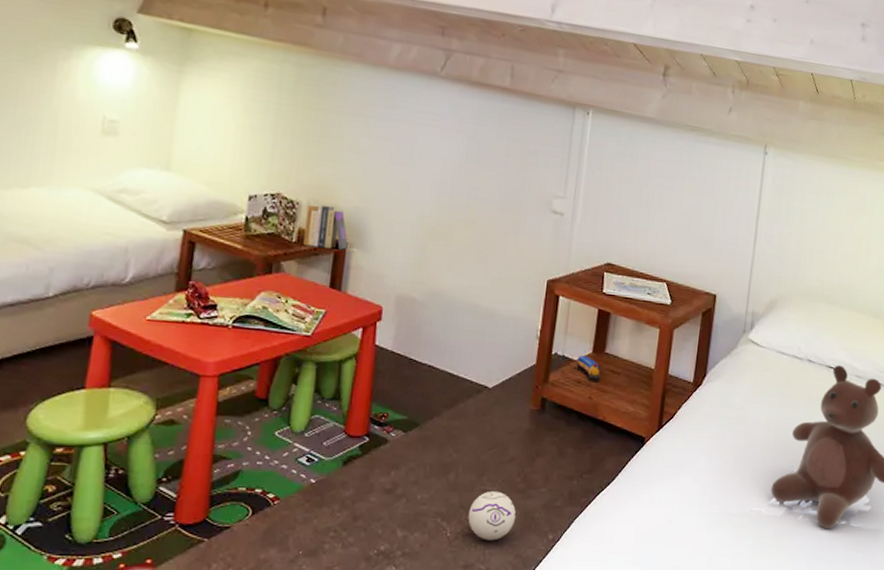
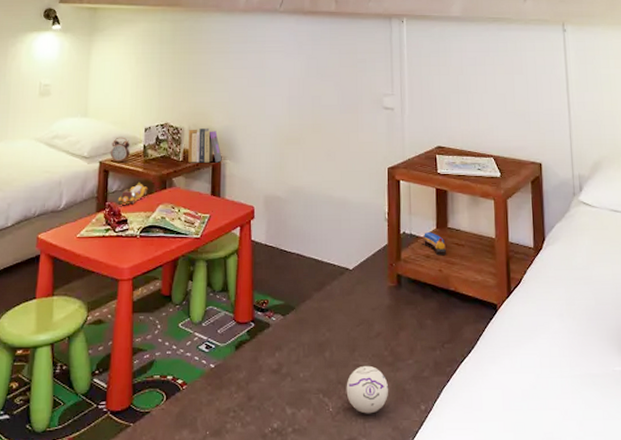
alarm clock: none [198,202,228,235] -> present [110,137,130,163]
toy car: none [205,261,248,289] -> present [118,182,149,206]

